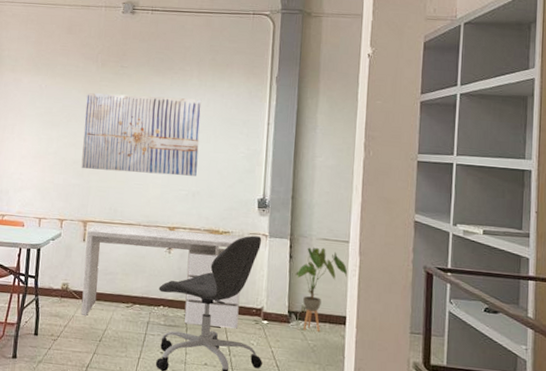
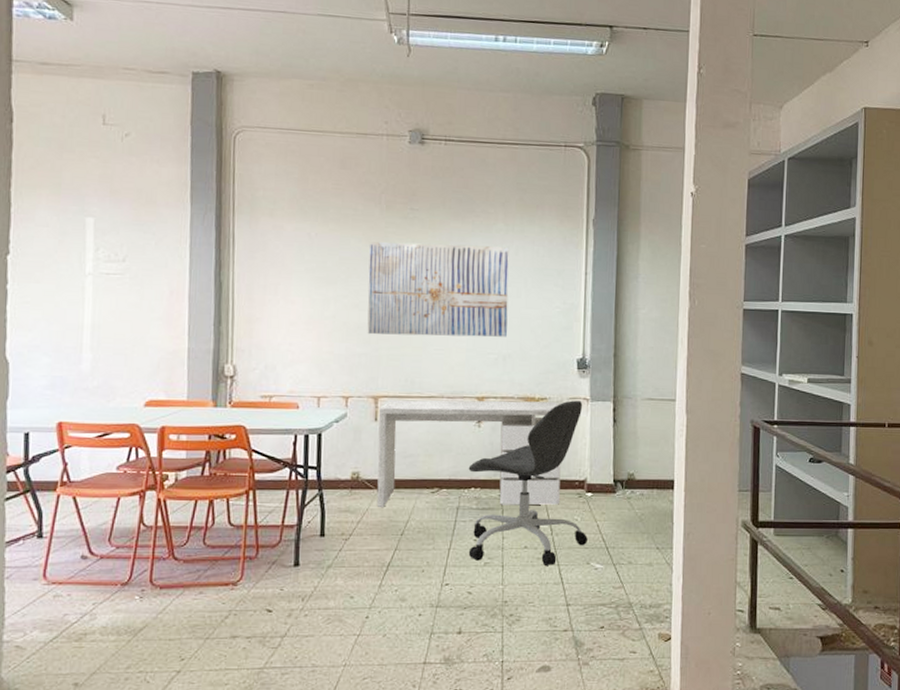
house plant: present [295,247,348,332] -> none [620,408,675,500]

